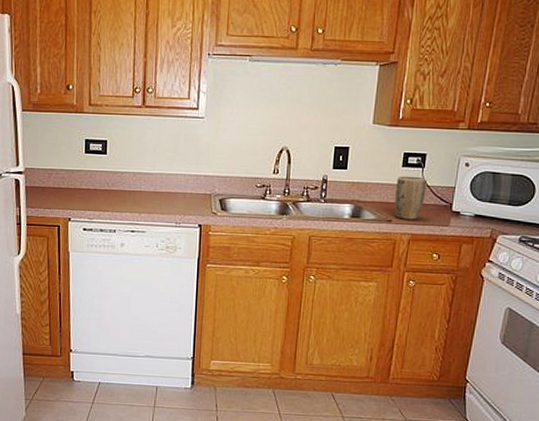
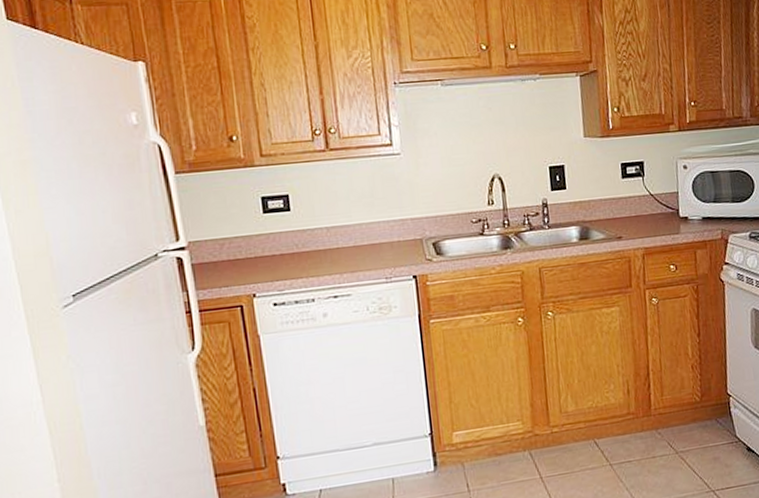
plant pot: present [394,176,427,220] -> none [619,186,651,234]

